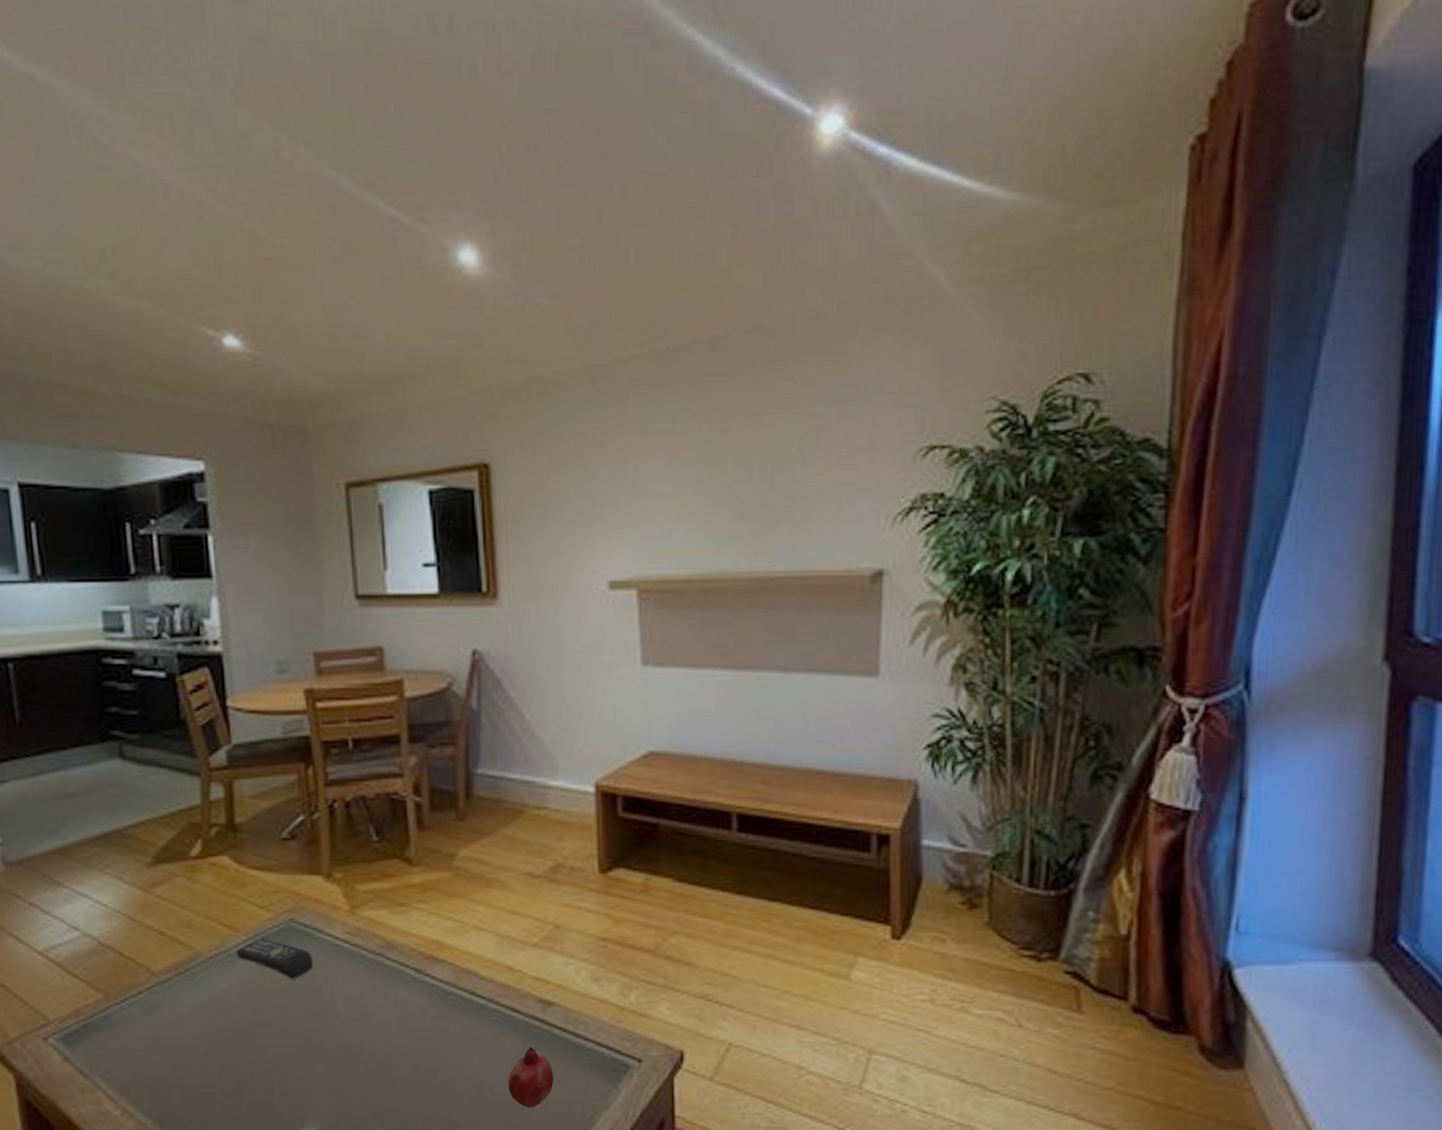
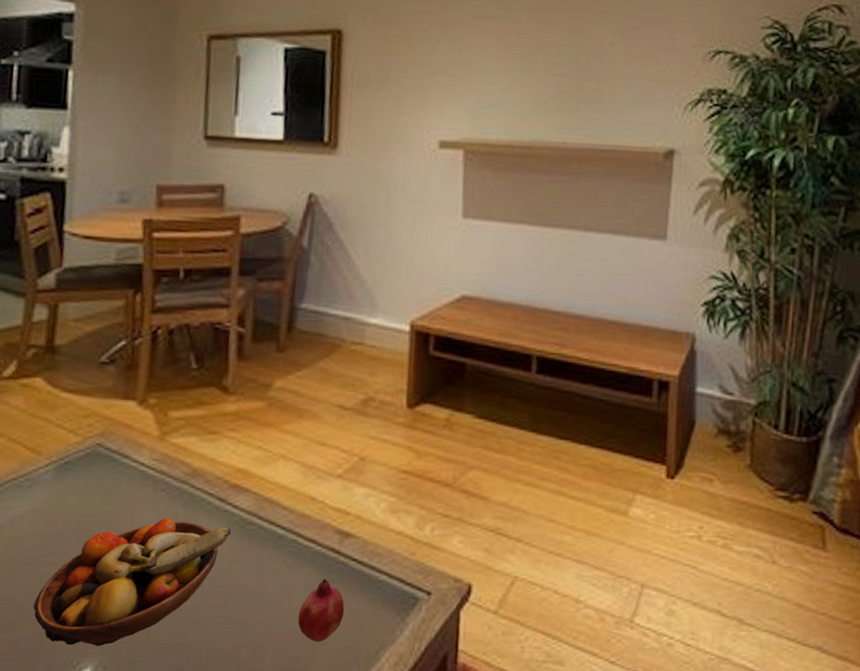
remote control: present [236,939,314,980] -> none [36,464,116,507]
fruit bowl: none [252,990,432,1112] -> present [33,518,231,647]

